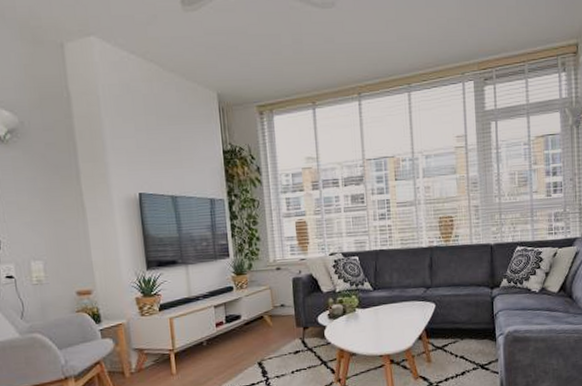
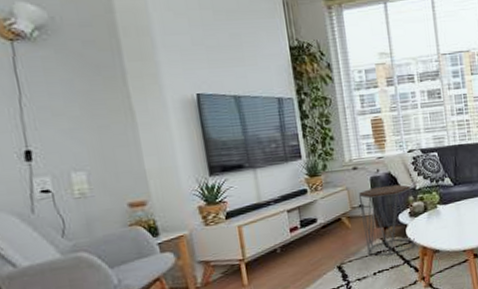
side table: none [280,286,333,356] -> present [358,184,415,256]

